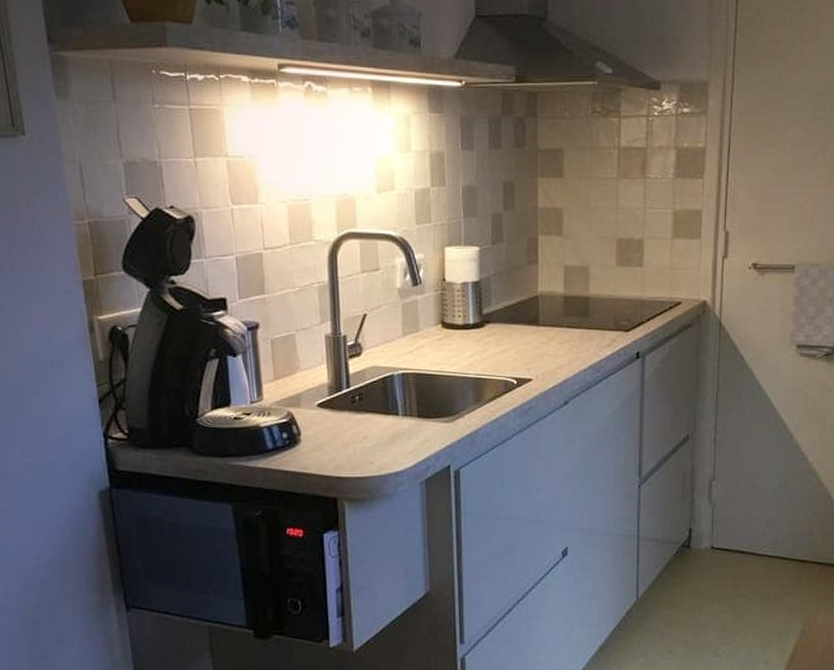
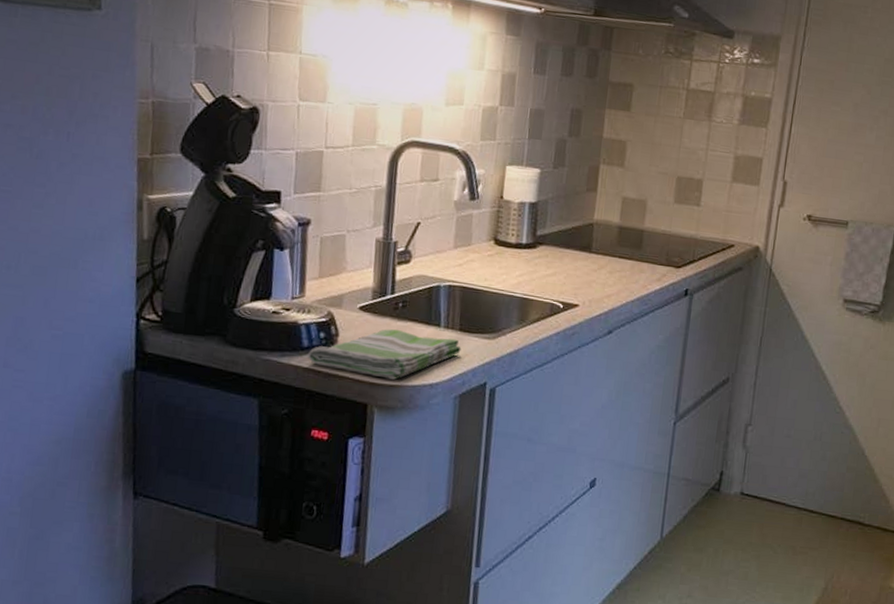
dish towel: none [274,423,422,472] -> present [308,329,462,380]

